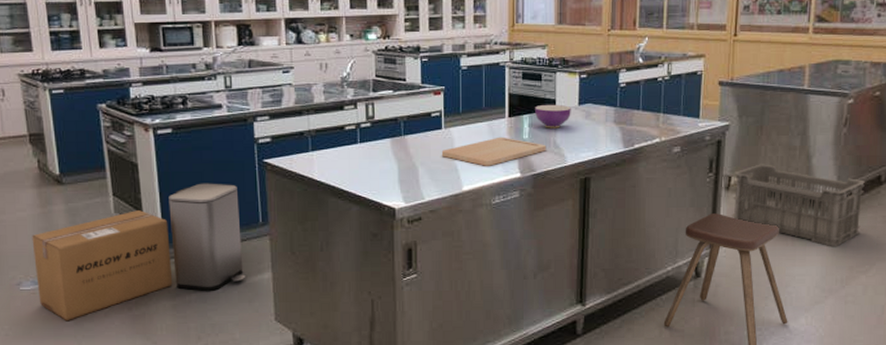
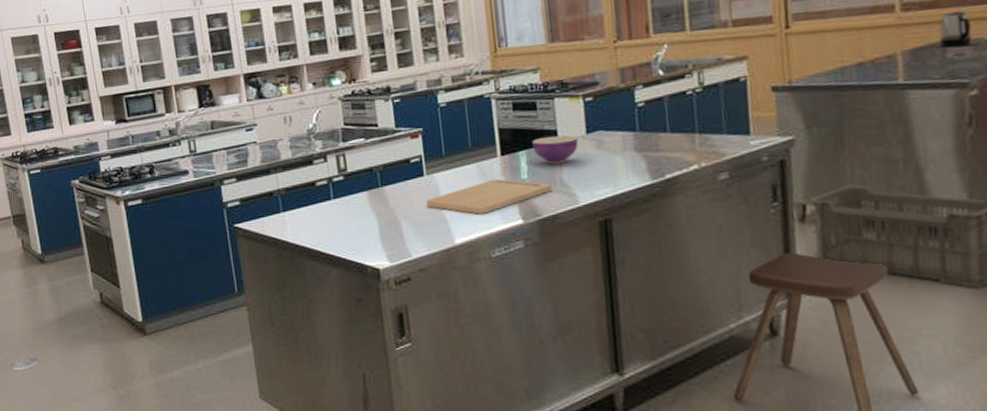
box: present [32,210,173,322] -> none [21,285,154,402]
pedal bin: present [168,183,246,292] -> none [143,252,226,369]
kettle: none [834,39,855,66] -> present [939,11,972,48]

